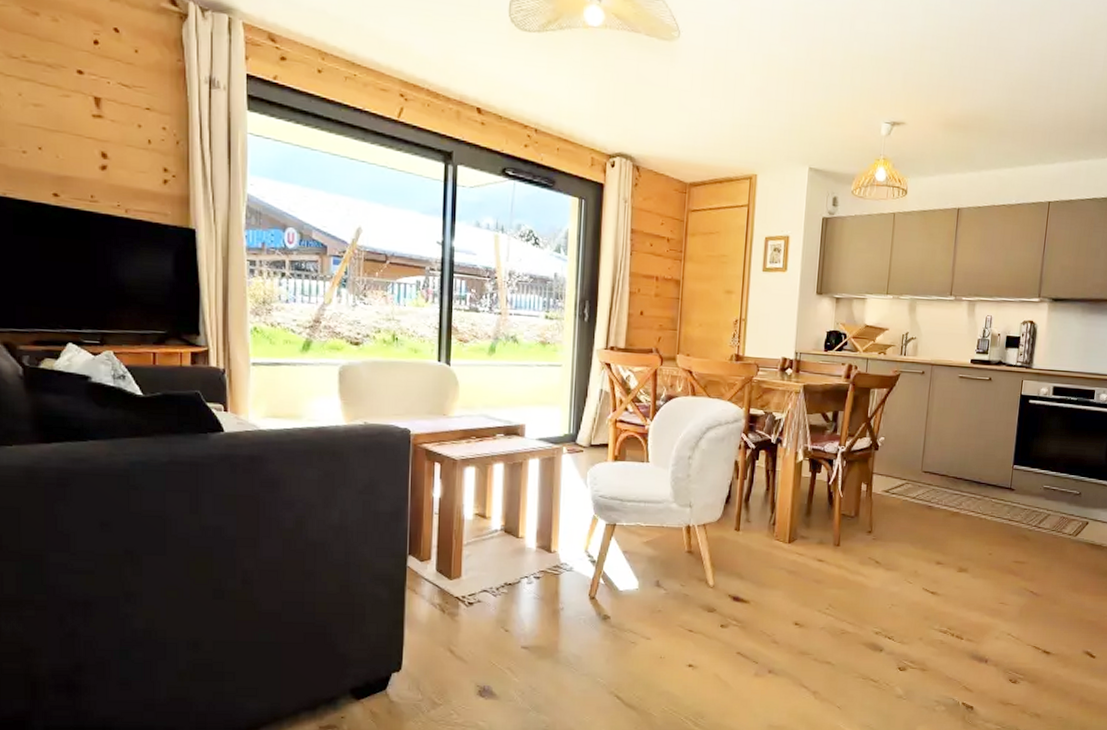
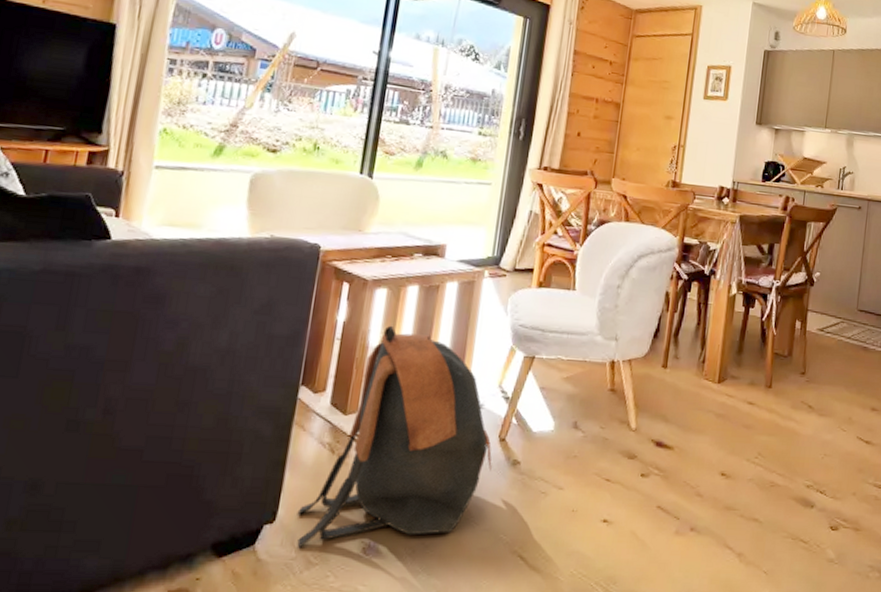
backpack: none [419,500,585,692] -> present [297,325,492,549]

